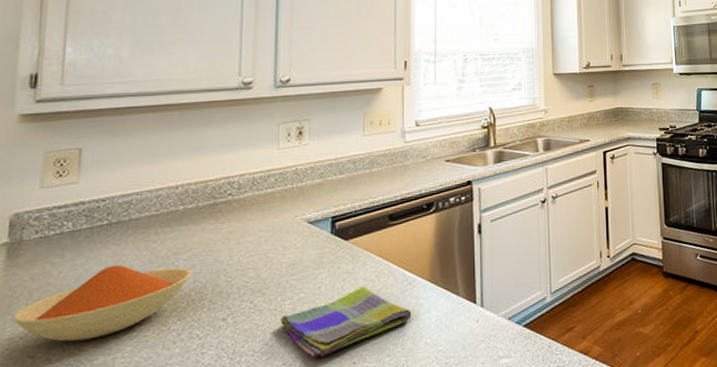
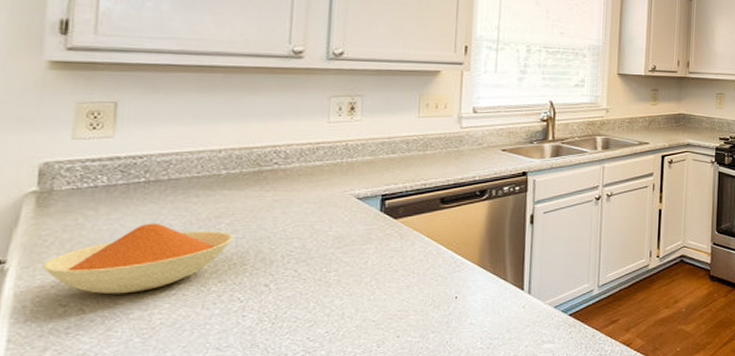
dish towel: present [280,286,412,358] -> none [324,264,459,329]

